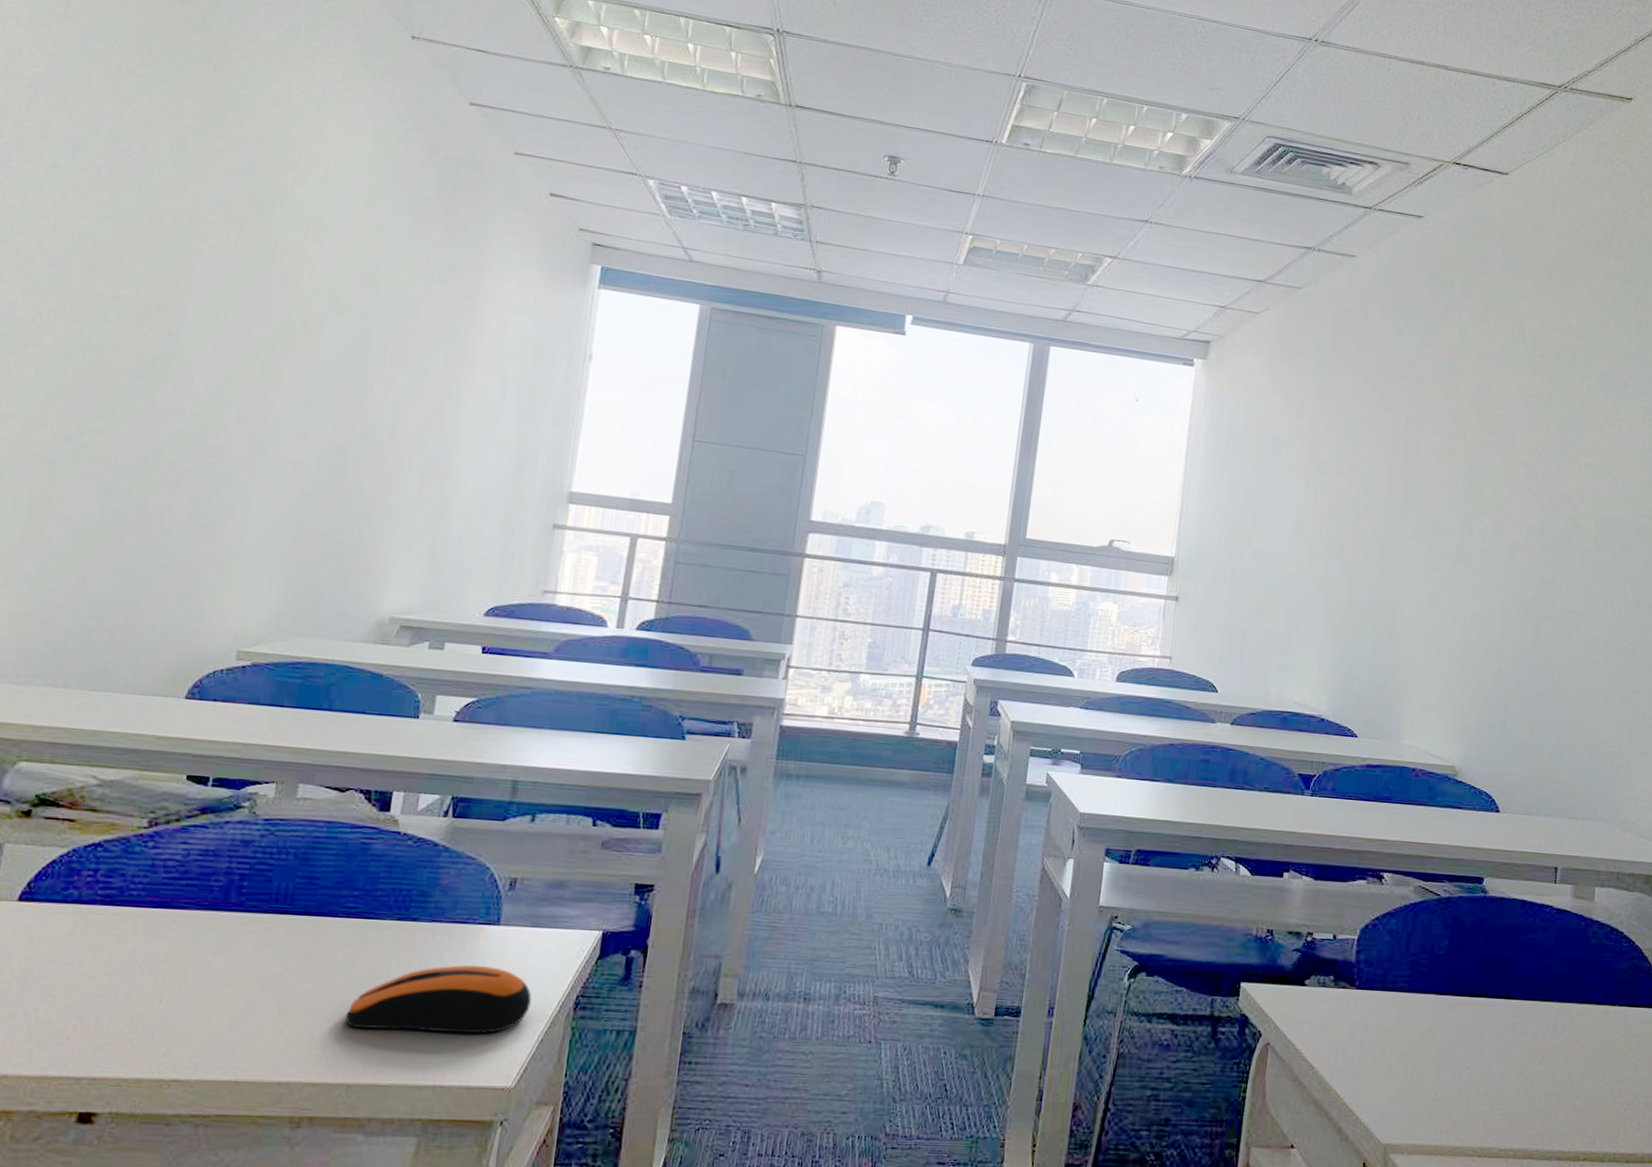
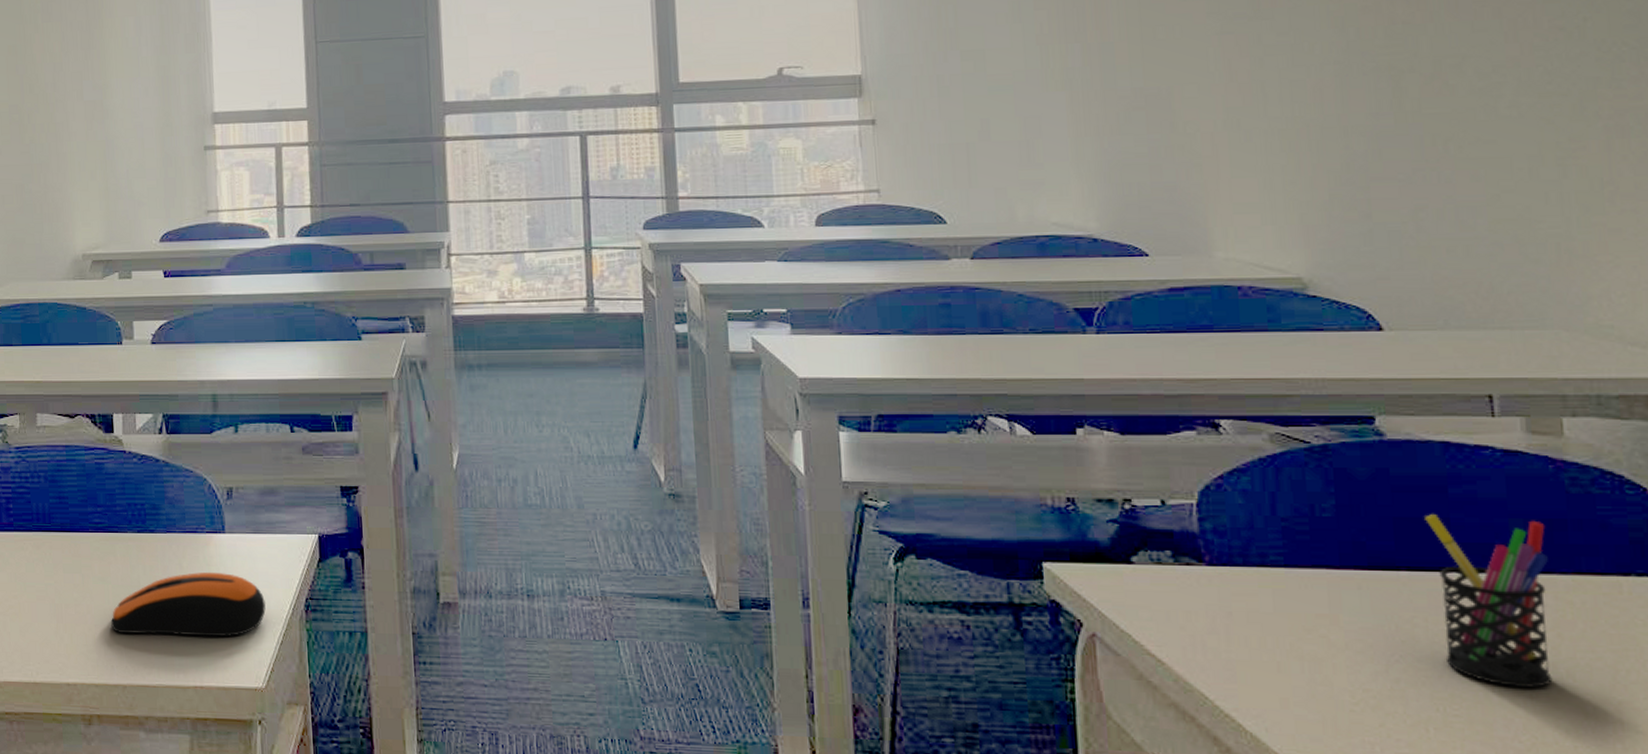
pen holder: none [1498,955,1573,1088] -> present [1425,514,1553,688]

